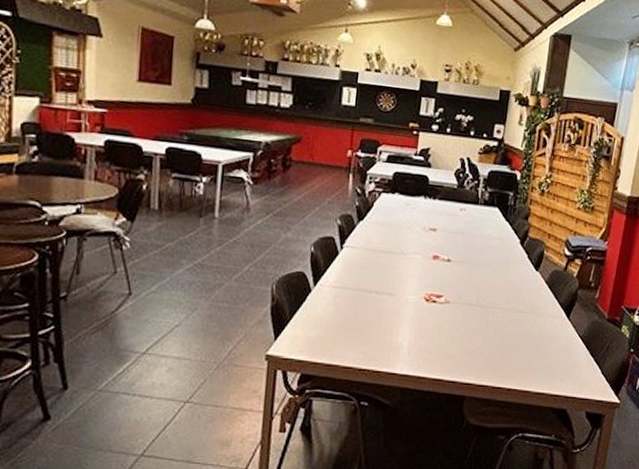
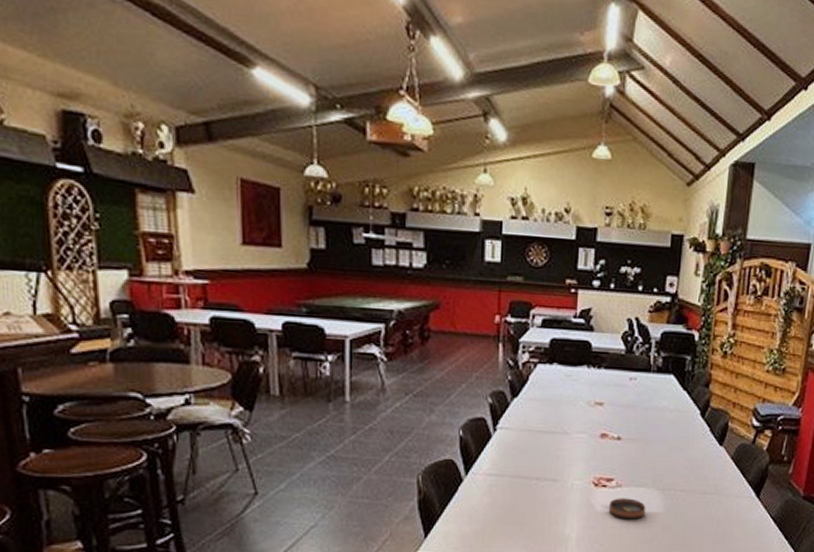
ashtray: none [437,313,470,333] -> present [608,498,646,520]

